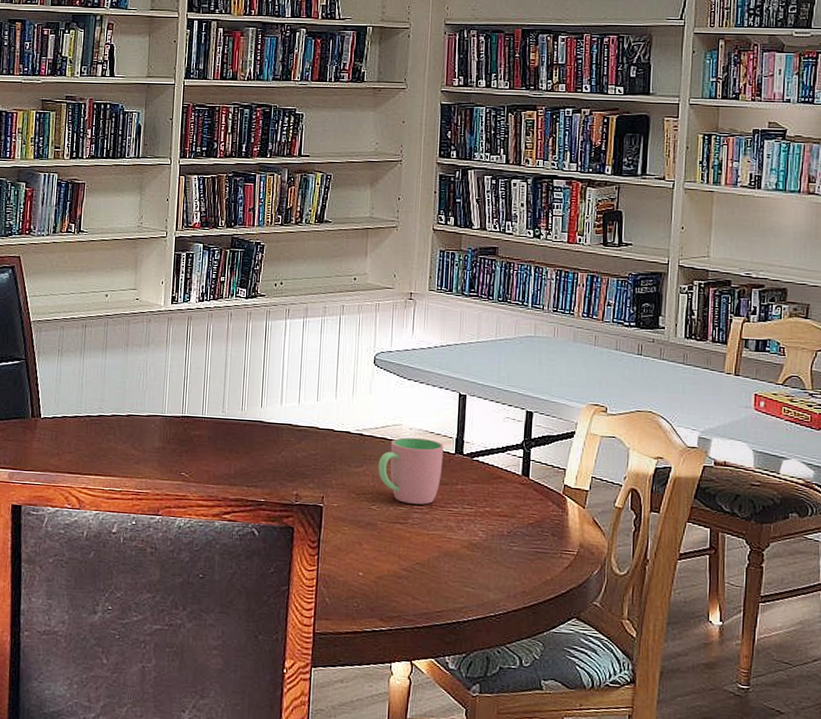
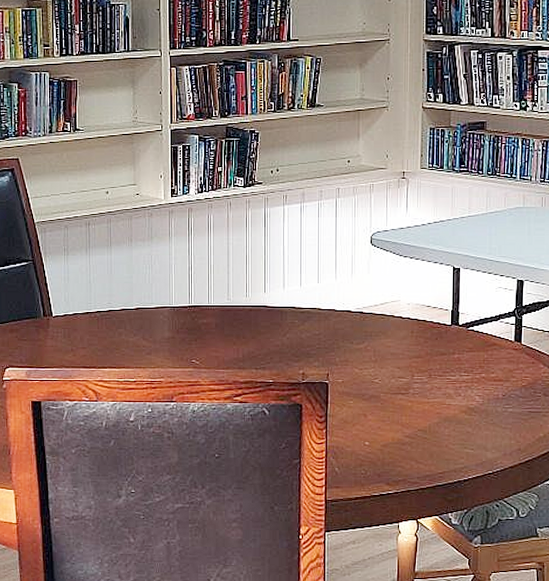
cup: present [378,437,444,505] -> none [379,312,440,375]

